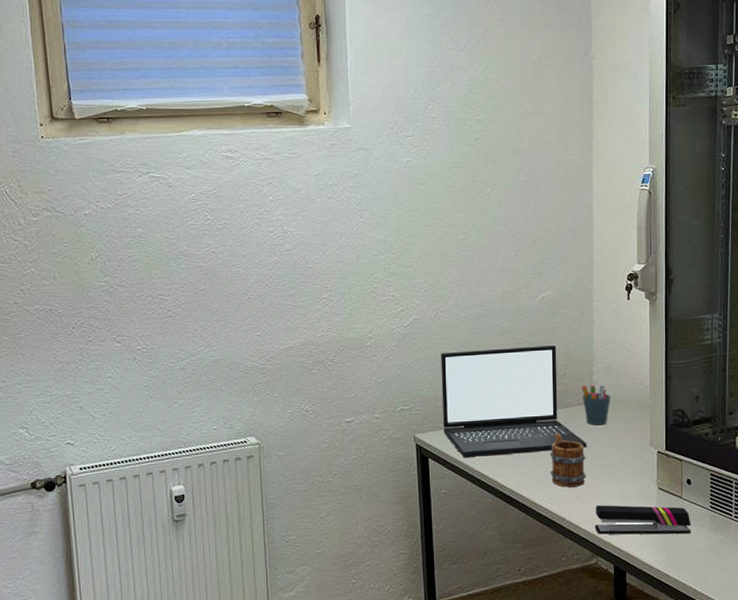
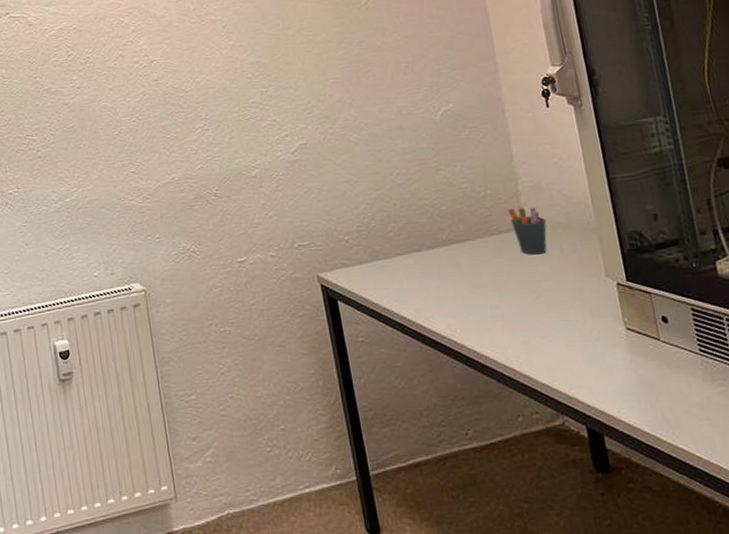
laptop: present [441,345,587,457] -> none [335,164,527,298]
mug: present [550,433,586,487] -> none [481,265,532,330]
stapler: present [594,505,691,535] -> none [549,350,681,388]

